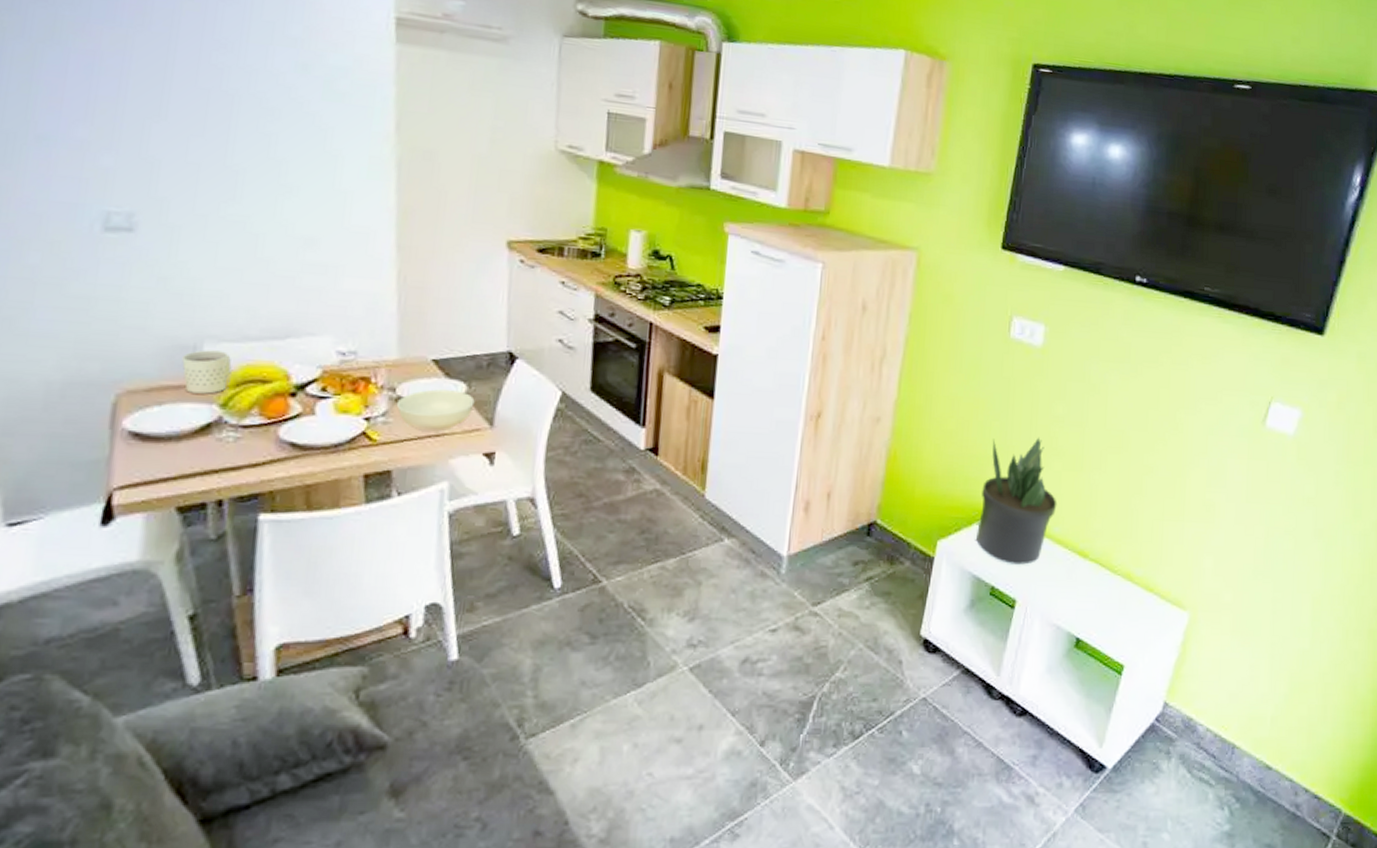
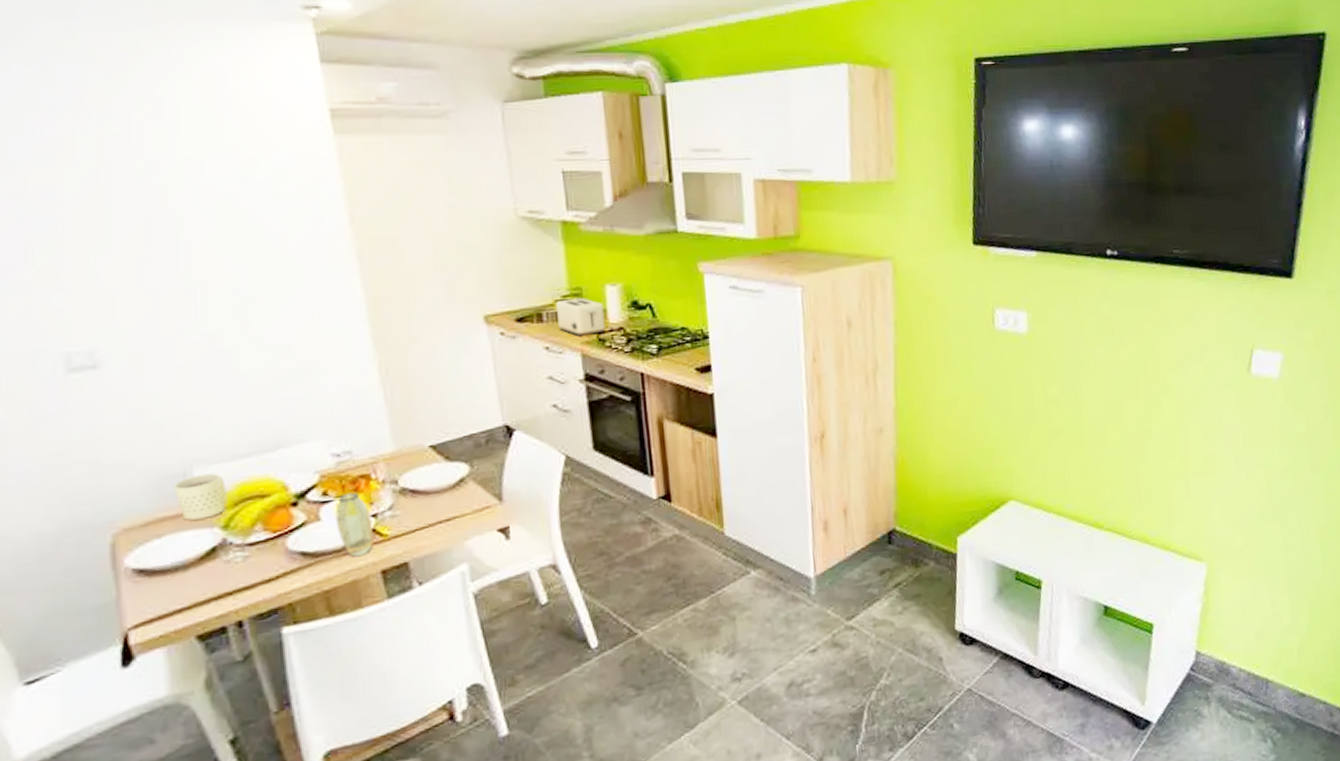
vase: none [329,393,365,457] -> present [335,492,374,557]
bowl: present [396,389,475,433] -> none [401,472,480,519]
toaster: none [577,237,626,277] -> present [556,298,606,337]
planter: present [976,437,1057,565] -> none [992,421,1066,547]

